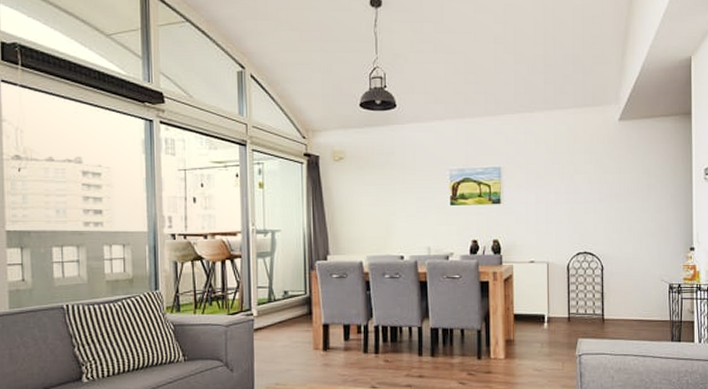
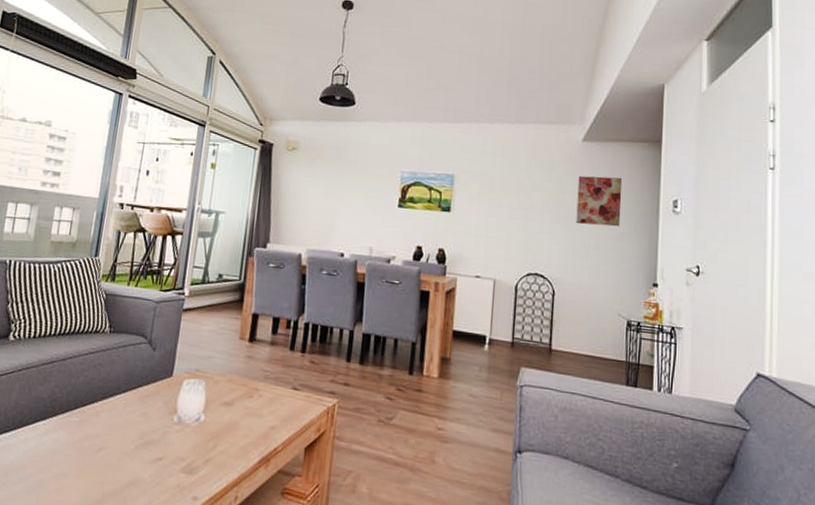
wall art: none [617,152,658,201] -> present [576,175,623,227]

